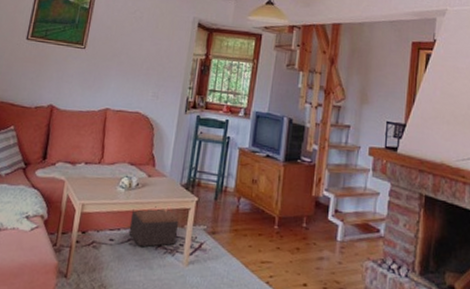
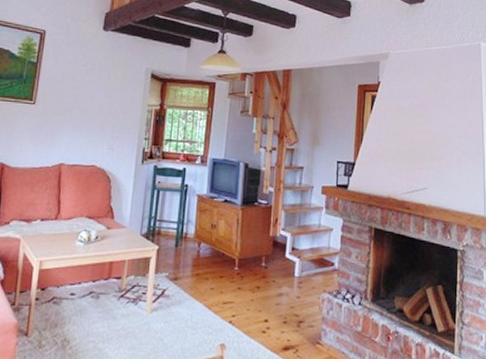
footstool: present [128,206,179,248] -> none [90,258,141,299]

